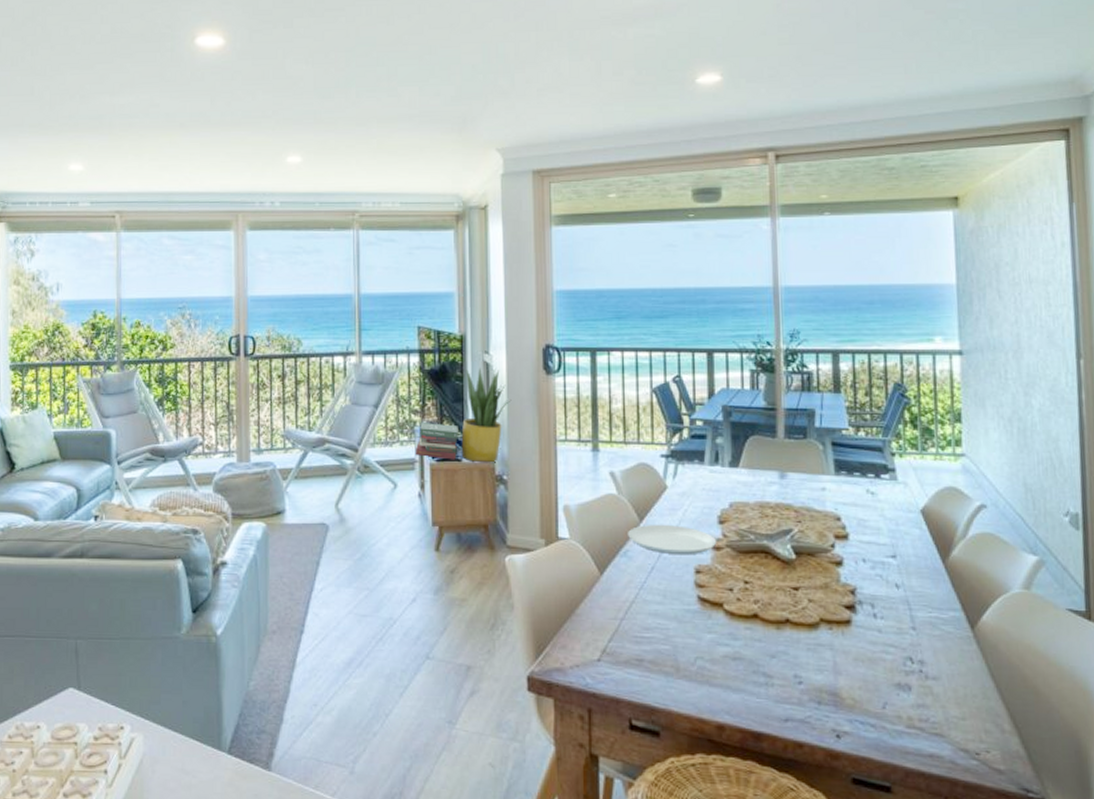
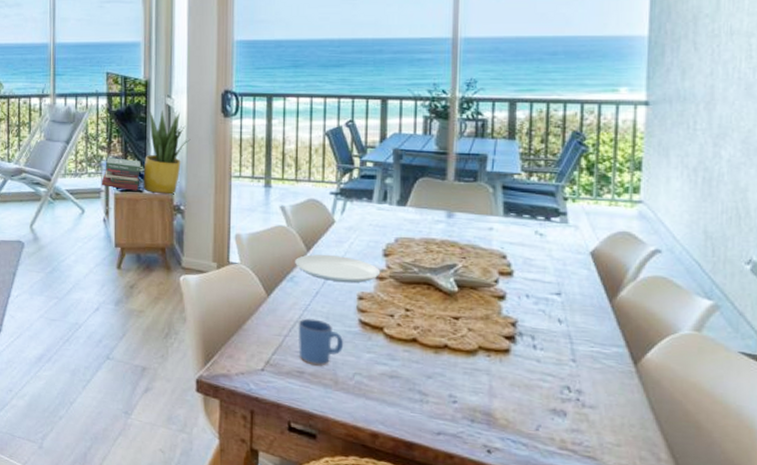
mug: none [634,598,684,652] -> present [297,318,344,366]

